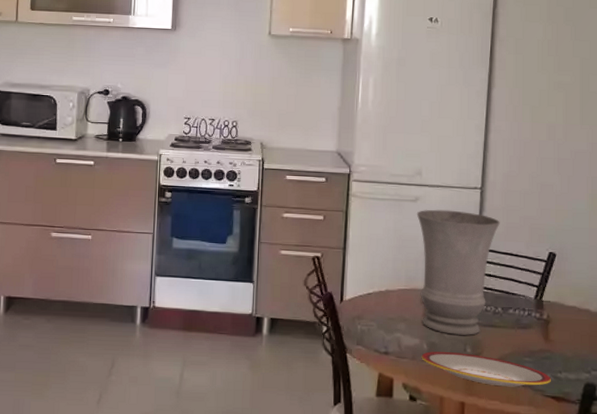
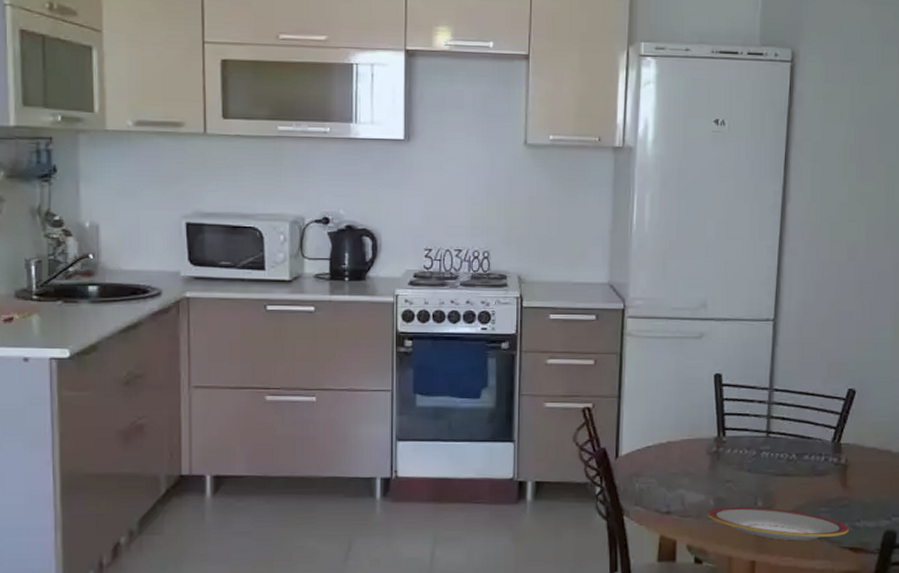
vase: present [416,209,500,335] -> none [701,346,795,487]

